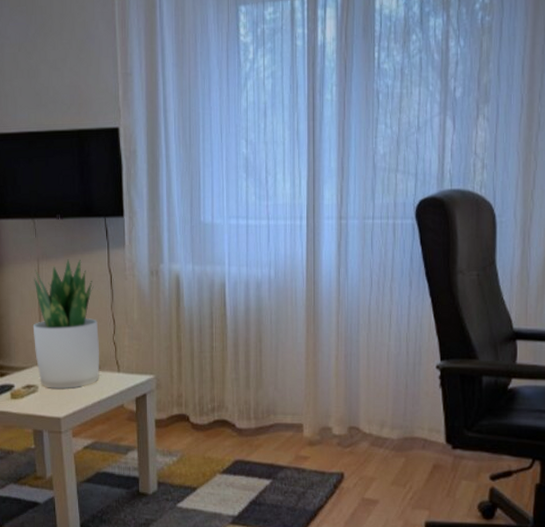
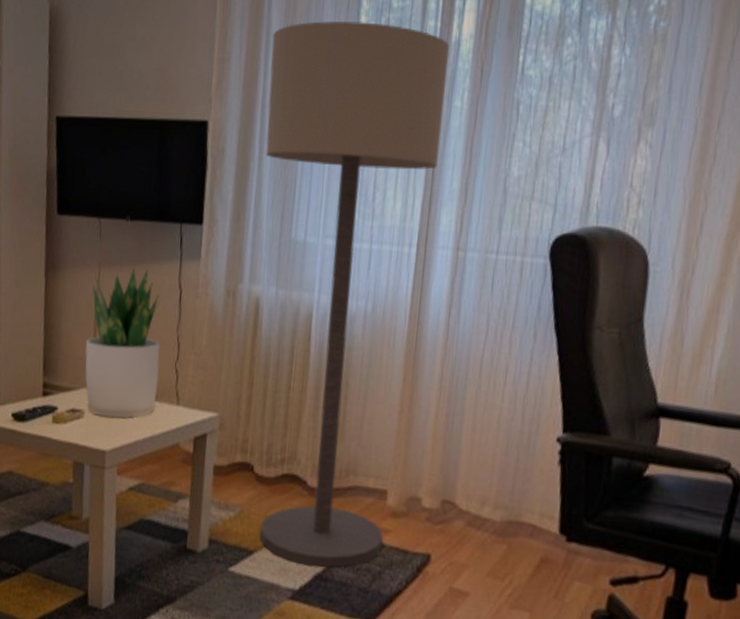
floor lamp: none [167,33,318,495] -> present [260,20,449,568]

